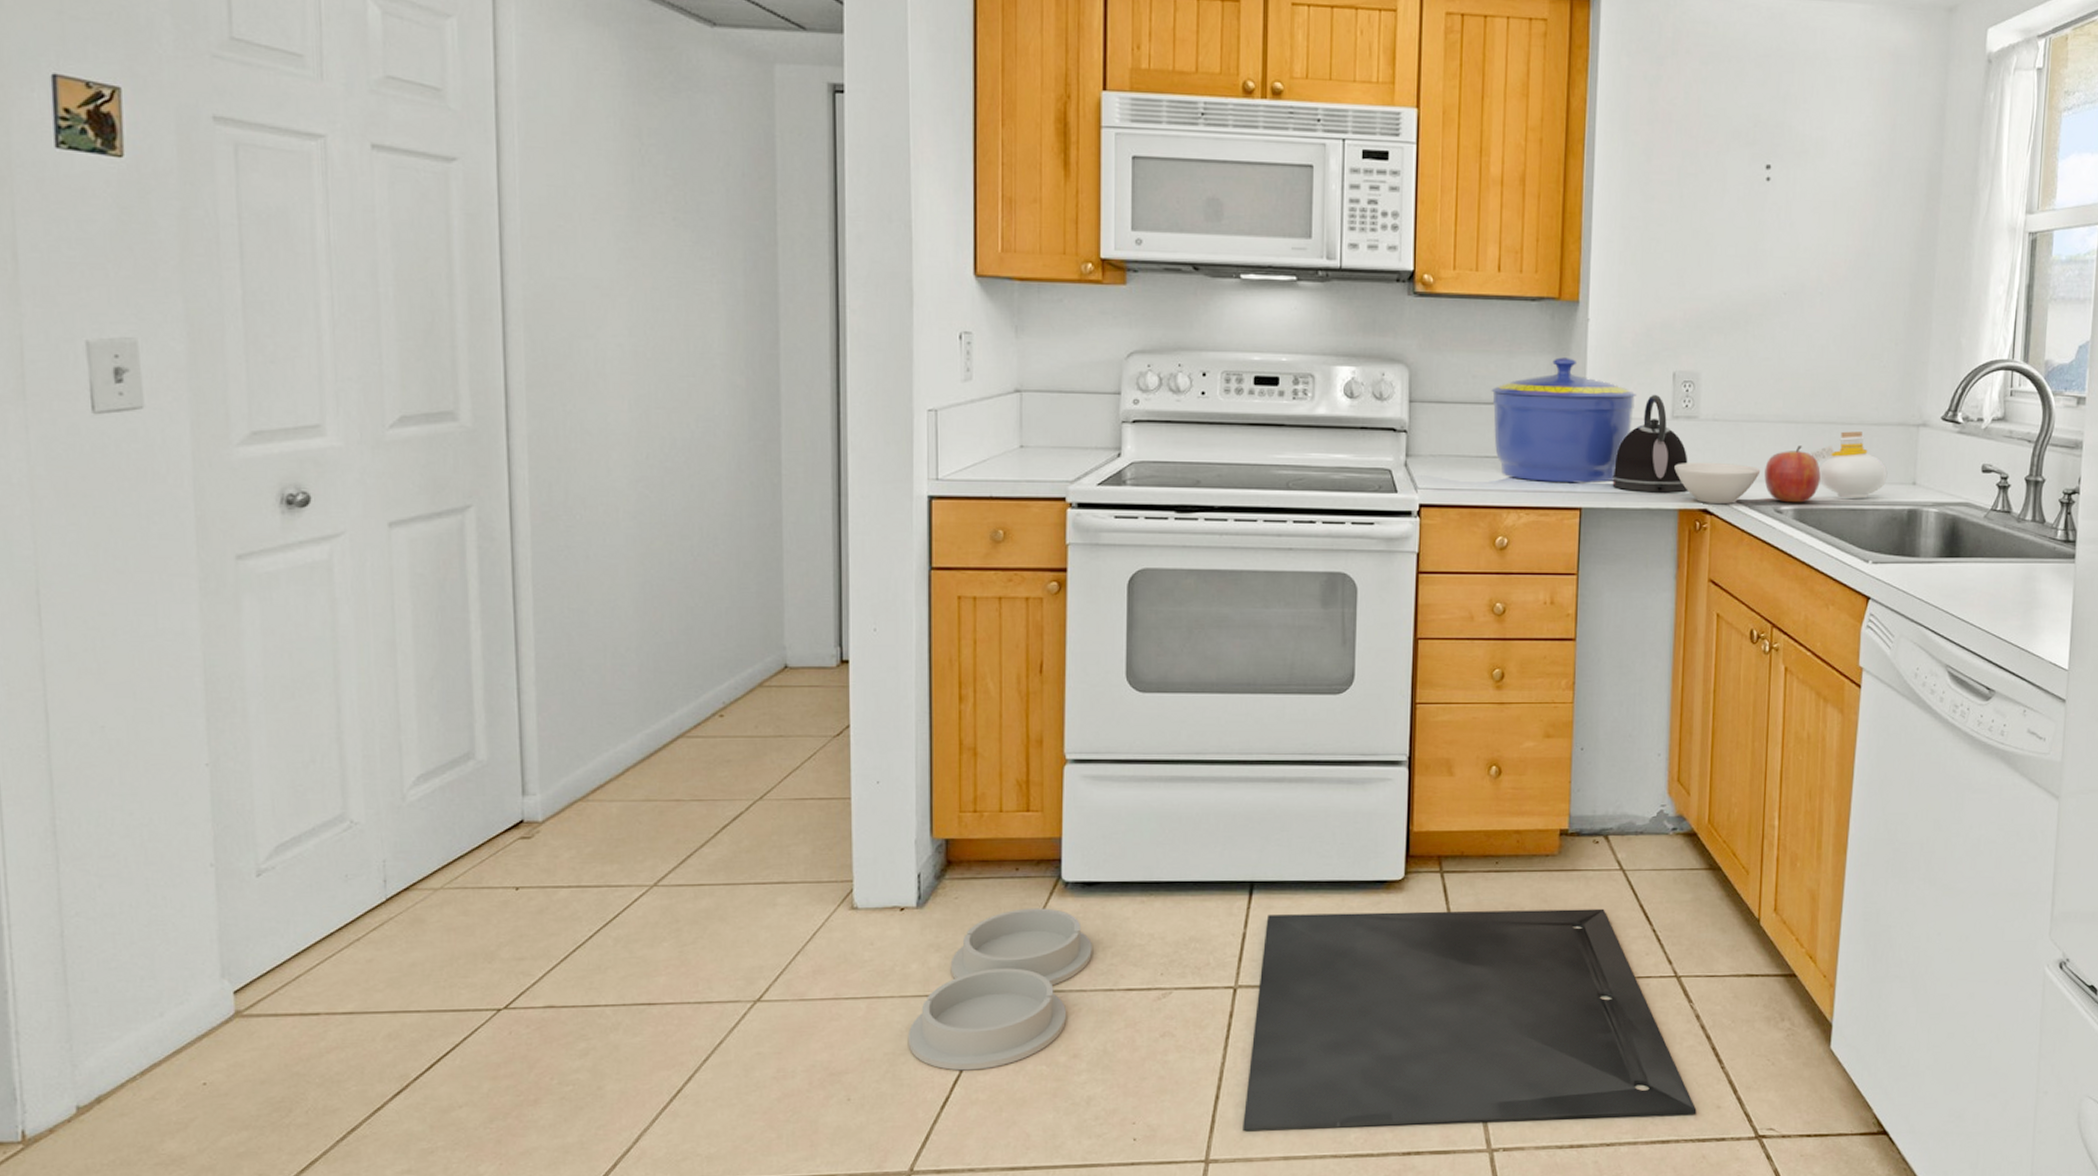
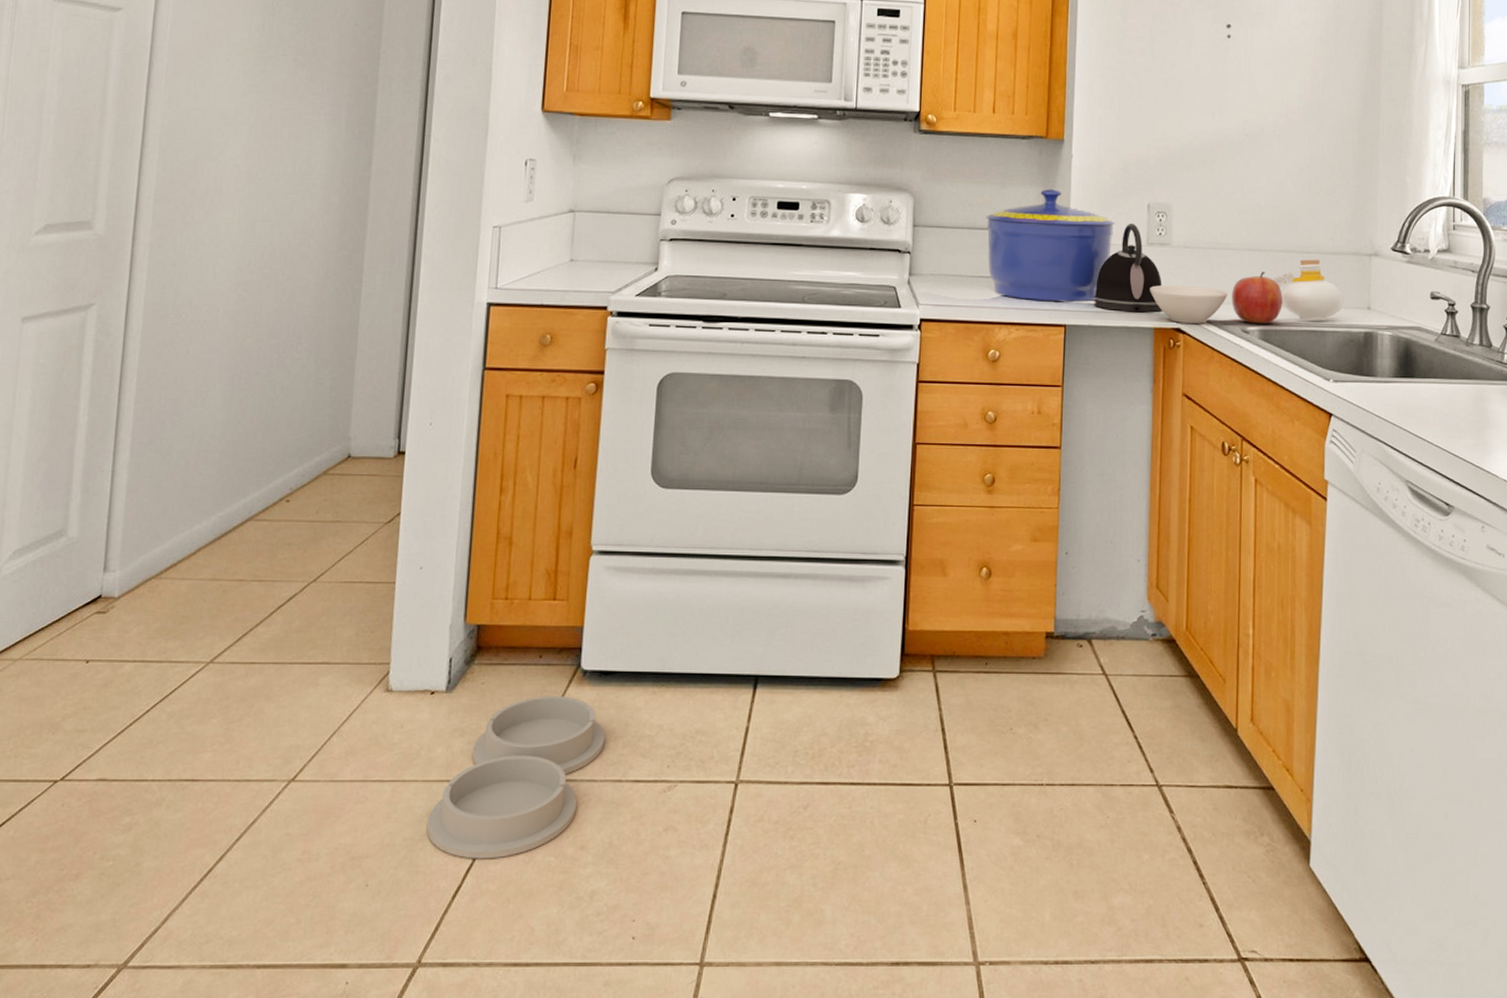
door mat: present [1243,908,1697,1131] -> none [737,710,1180,934]

